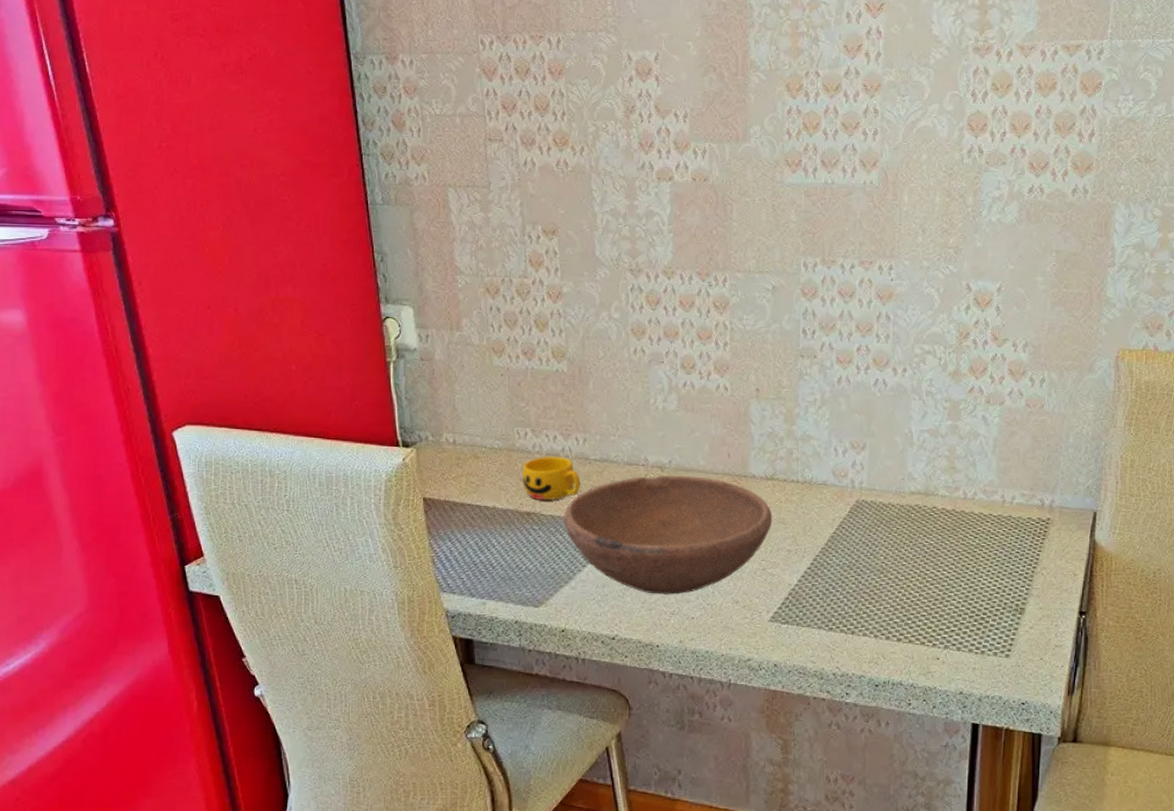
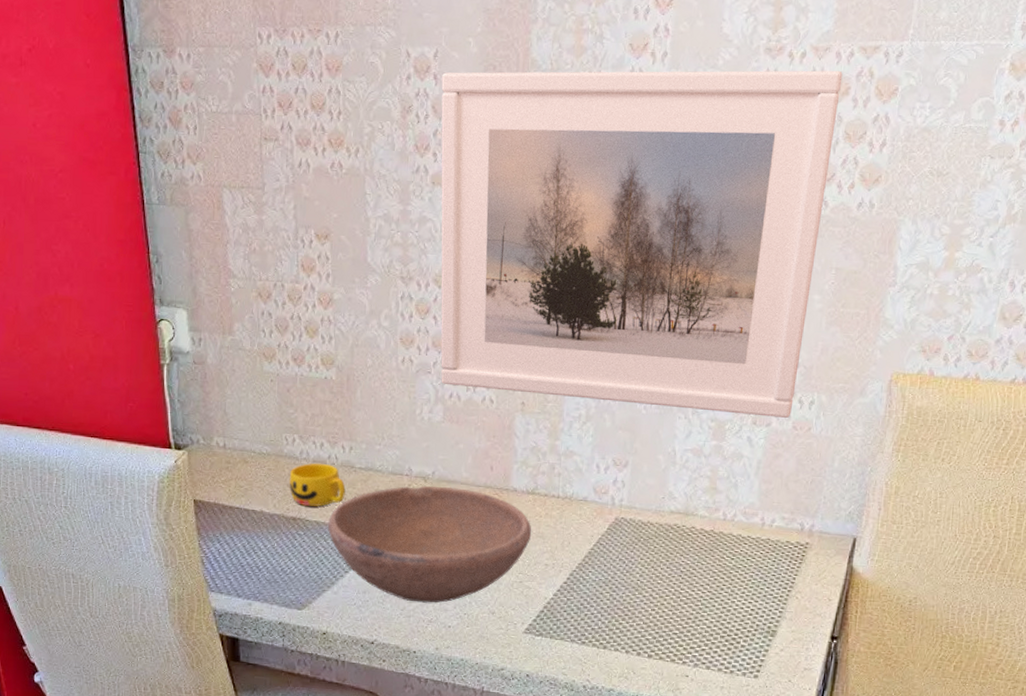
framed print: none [663,67,1049,397] -> present [441,70,843,419]

